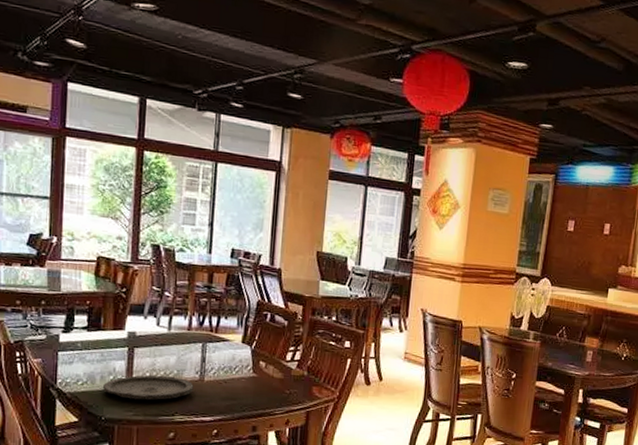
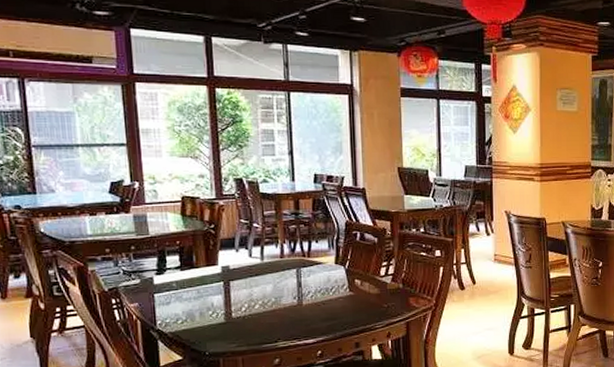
plate: present [102,375,194,401] -> none [202,304,293,332]

